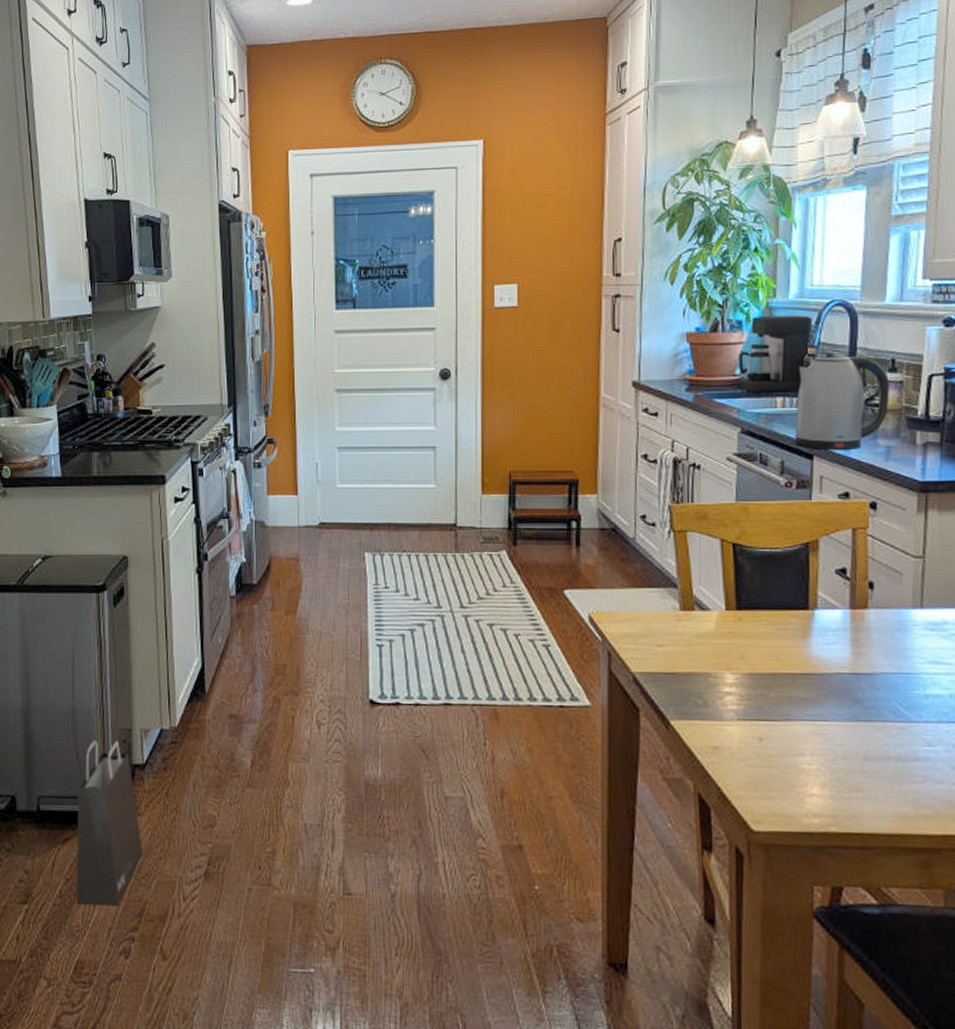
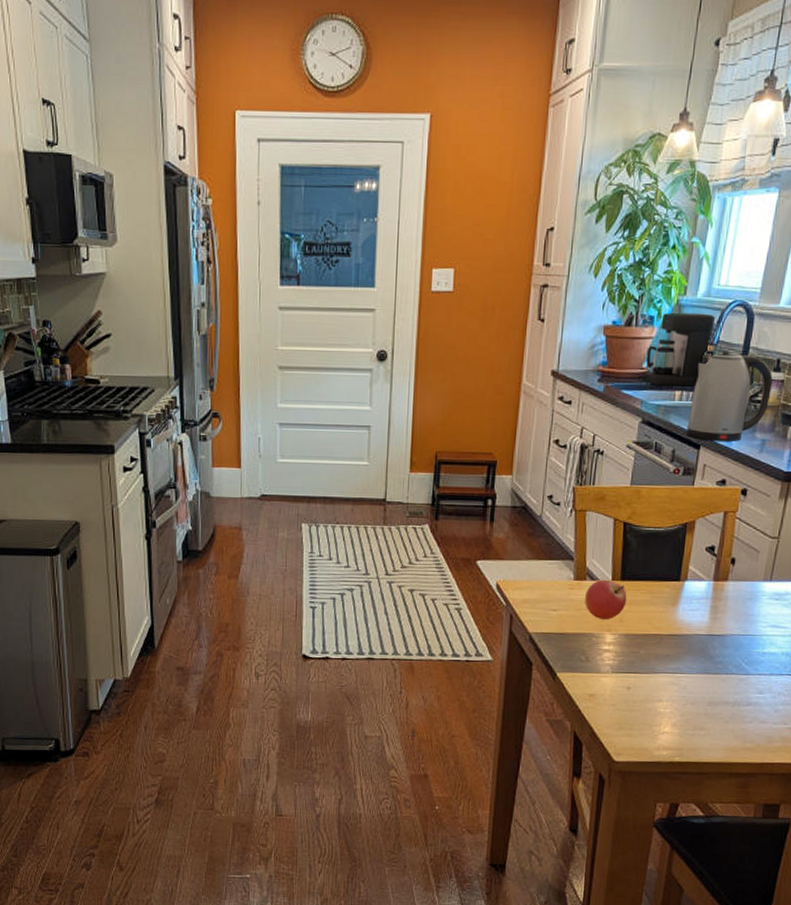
shopping bag: present [75,740,144,905] -> none [40,689,101,828]
fruit: none [695,609,746,656] -> present [585,579,627,619]

